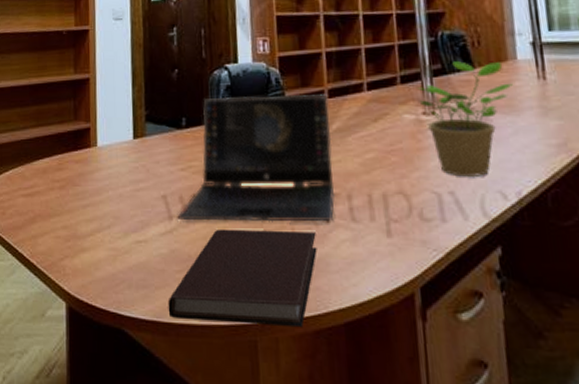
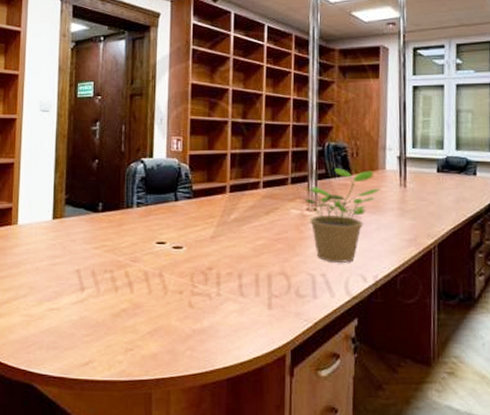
notebook: present [168,229,317,328] -> none [75,299,209,383]
laptop computer: present [177,94,335,222] -> none [88,186,229,295]

